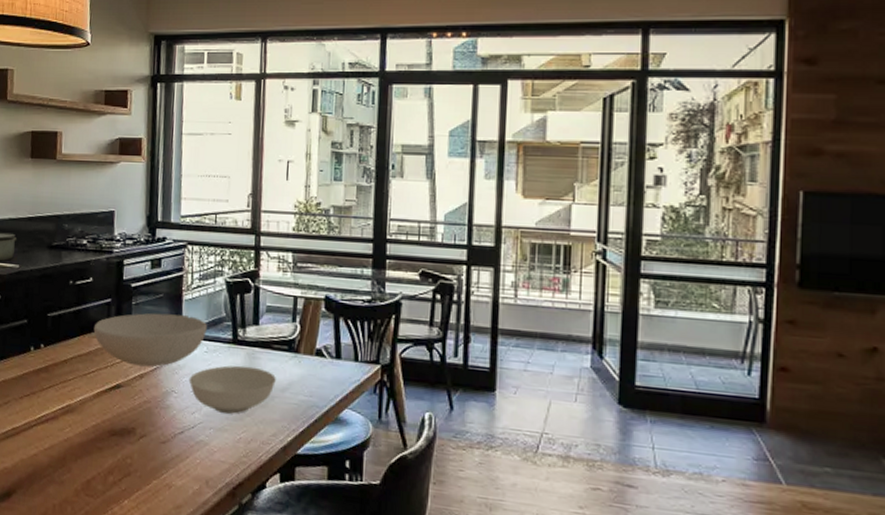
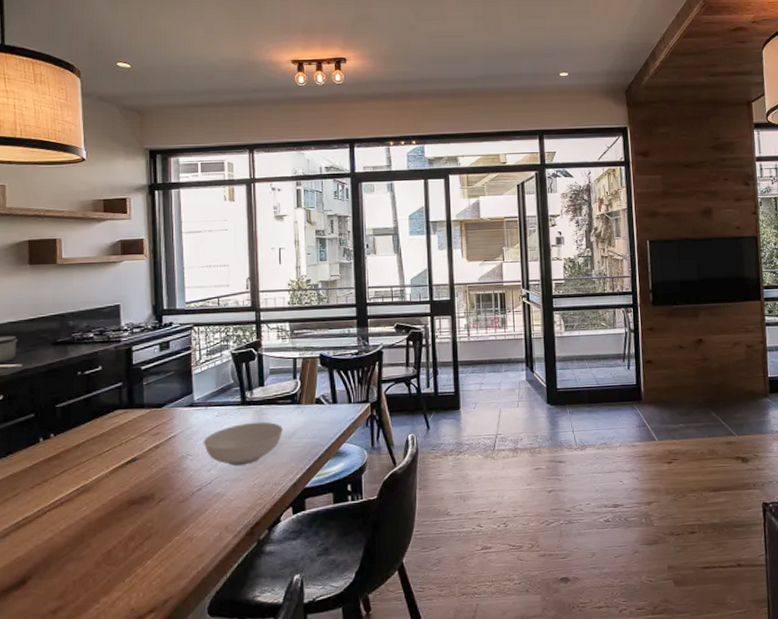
bowl: present [93,313,207,367] -> none [105,387,217,439]

